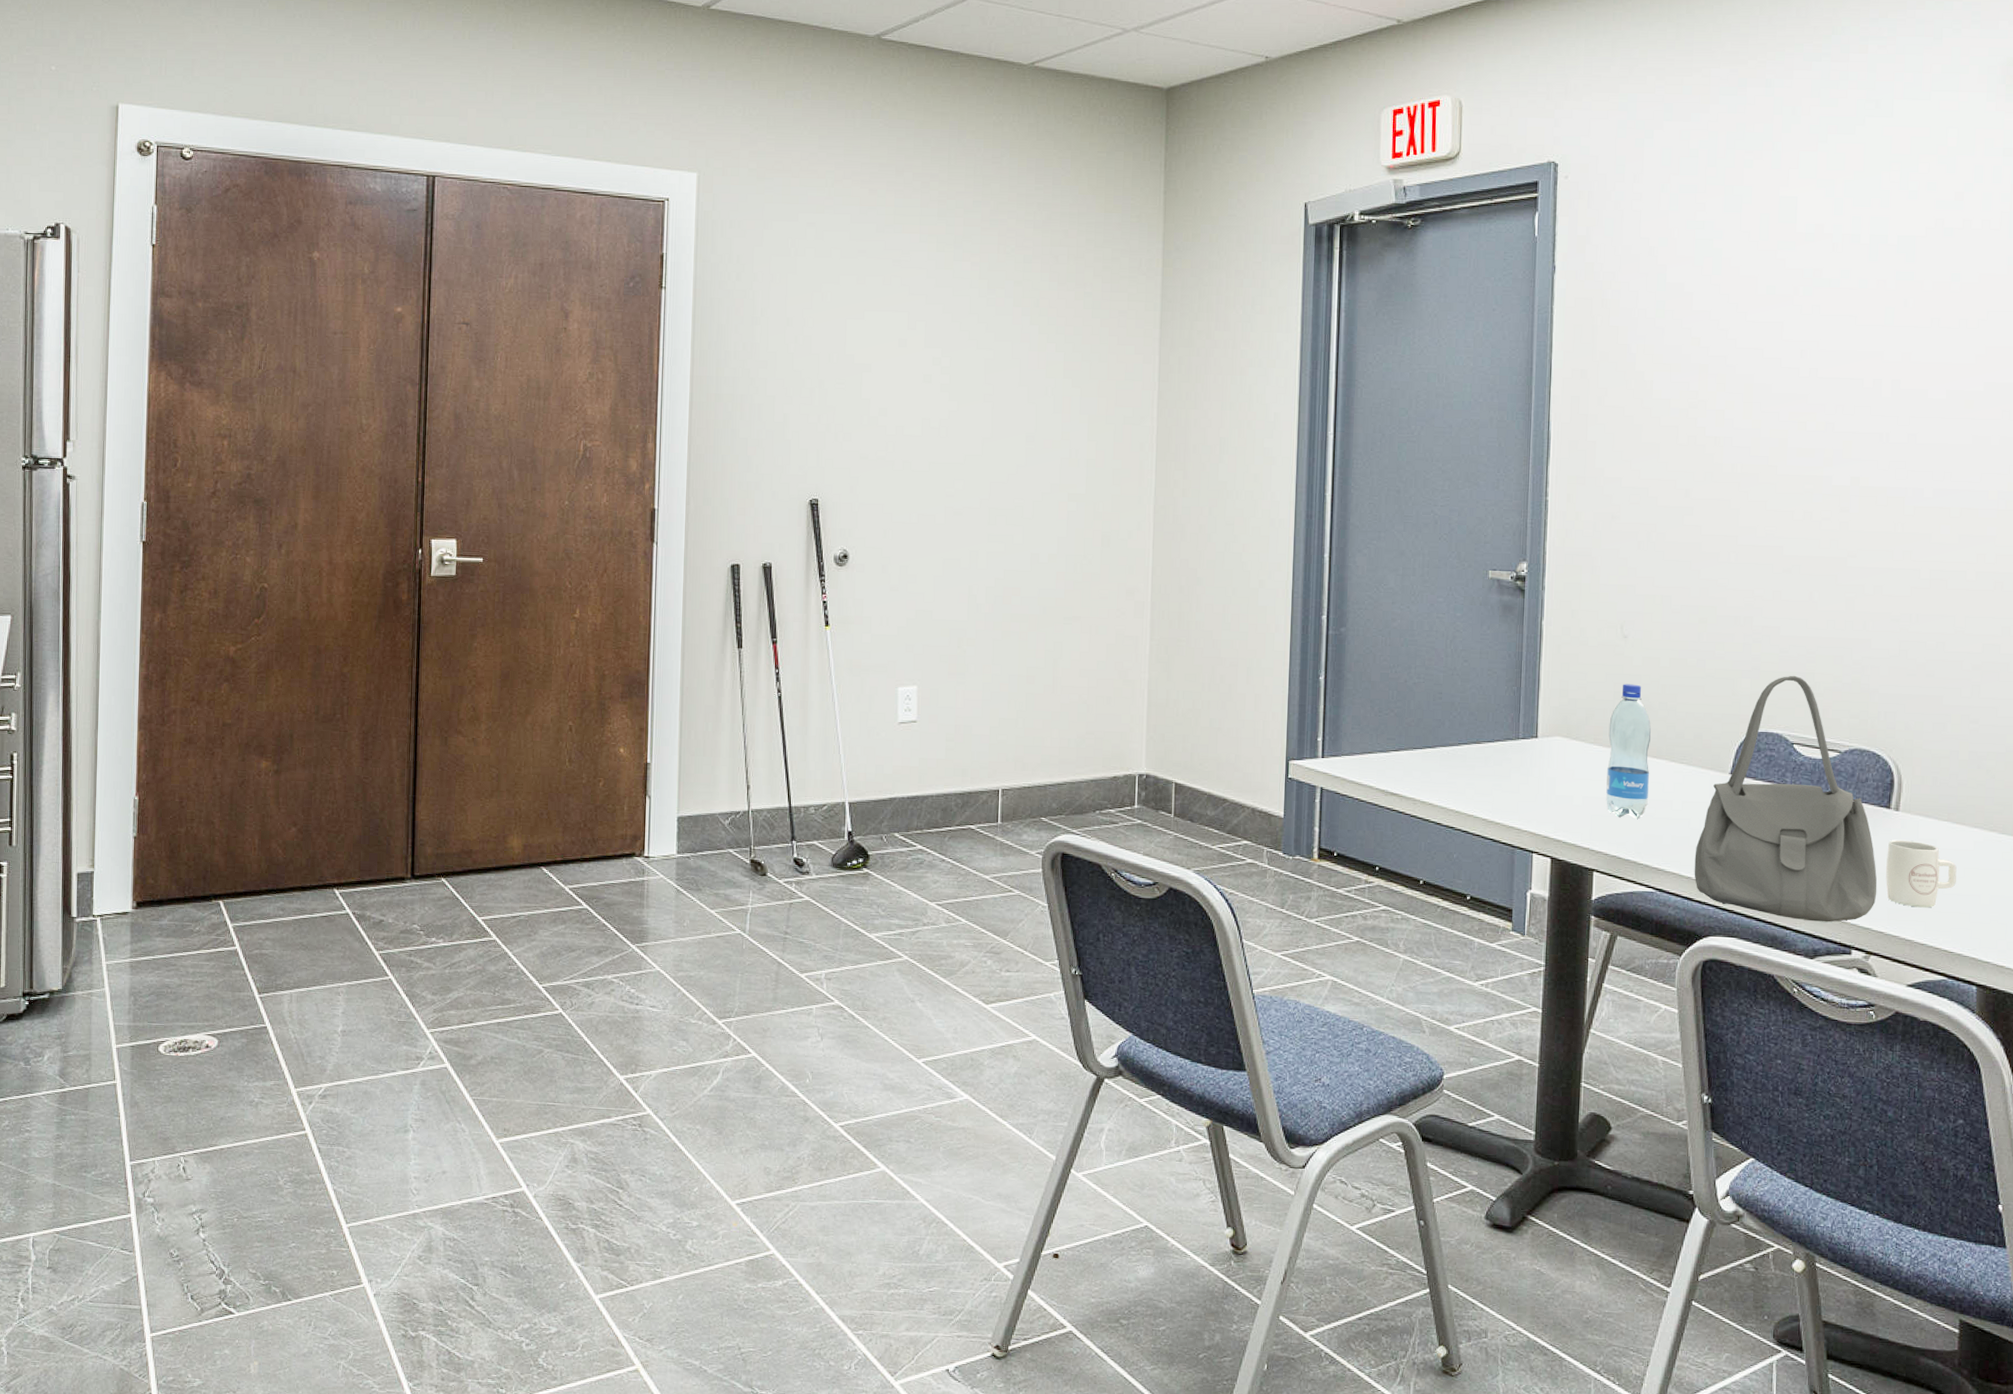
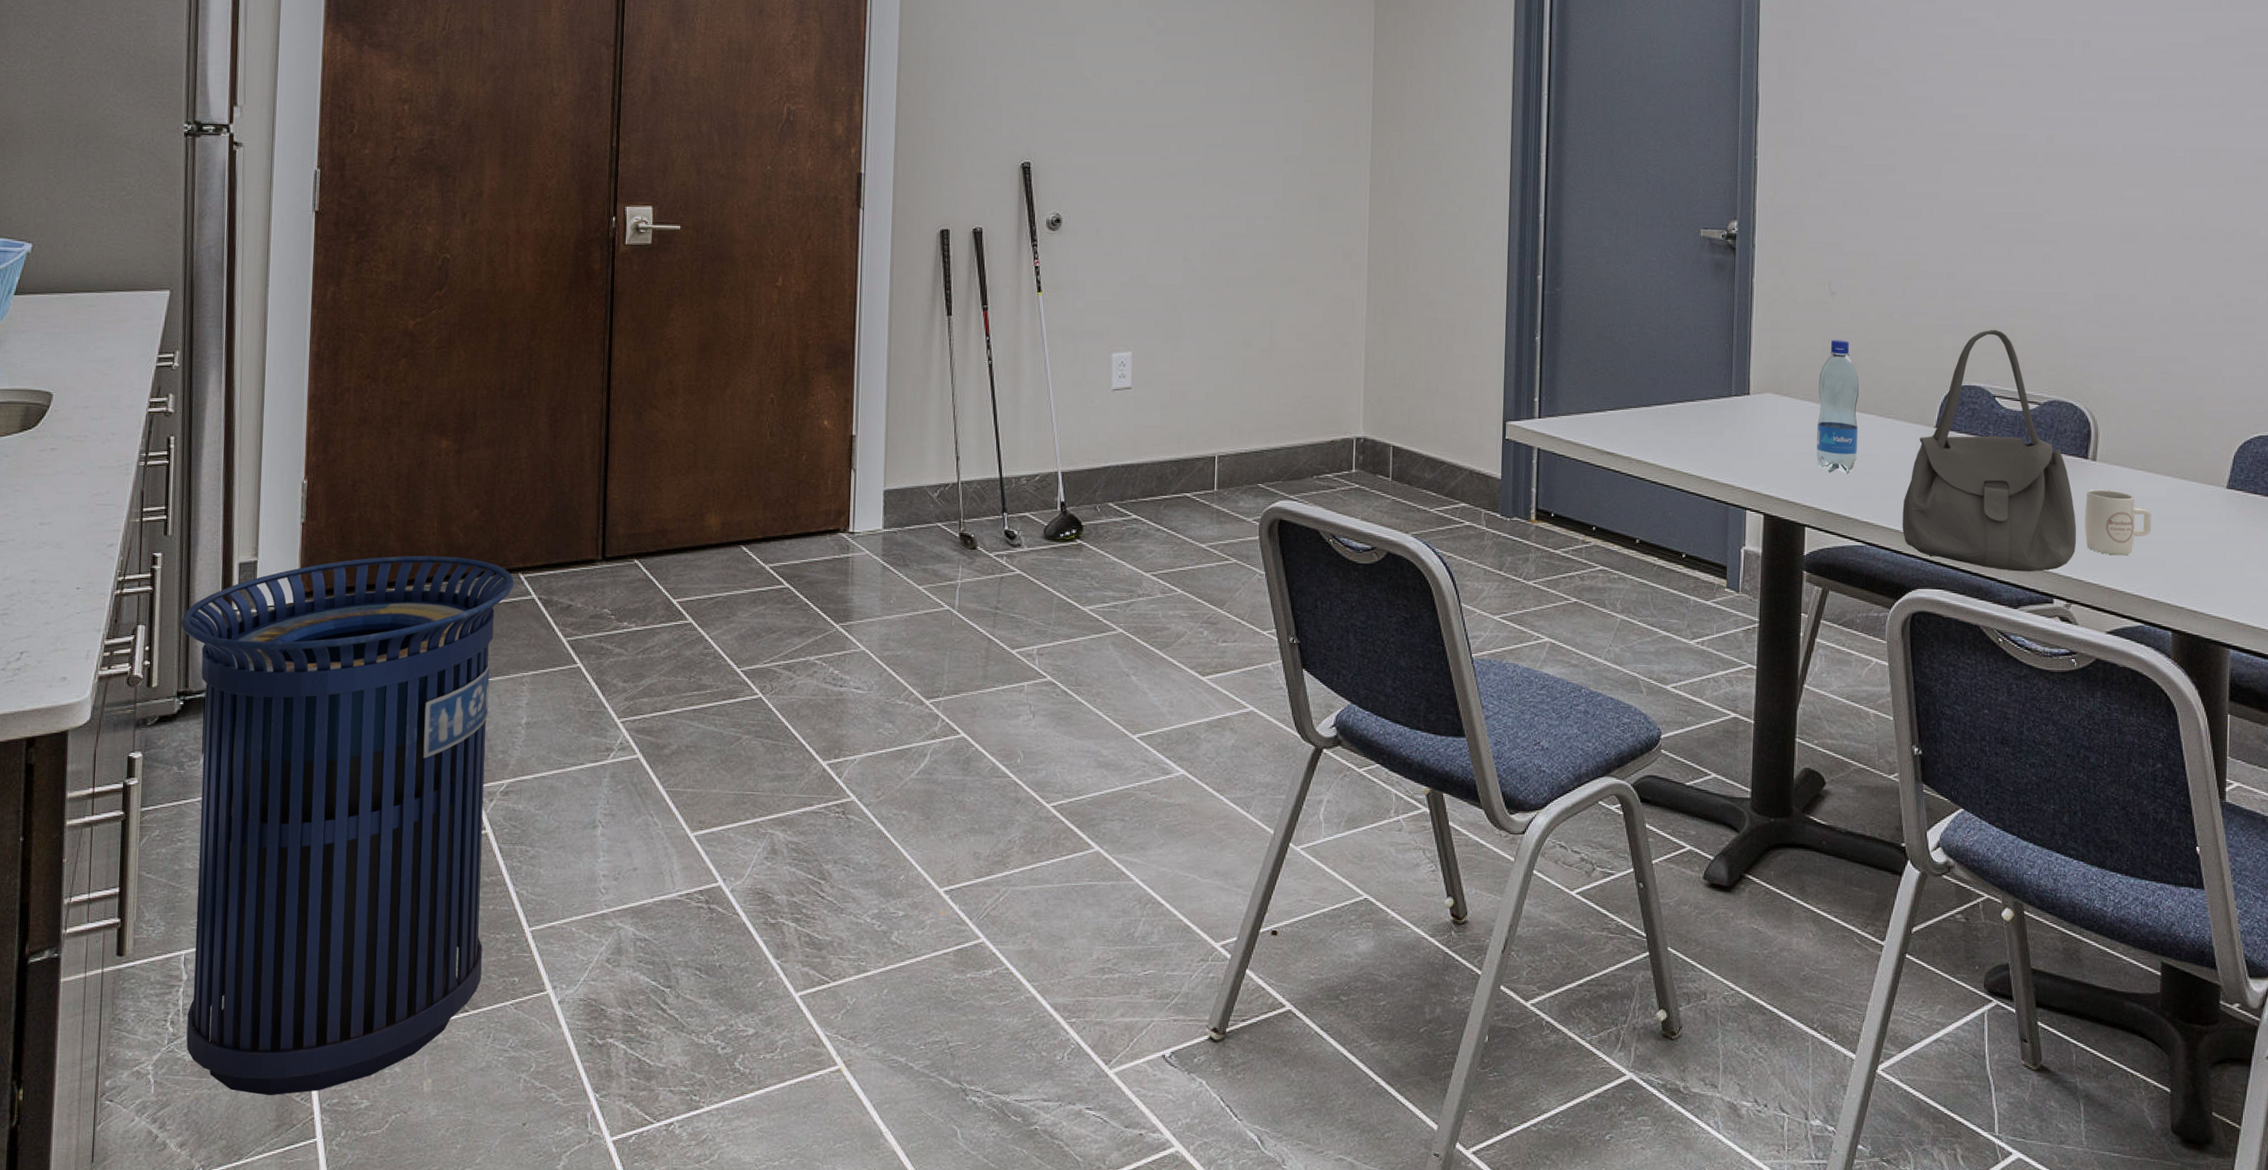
recycling bin: none [25,869,330,1371] -> present [180,555,515,1096]

